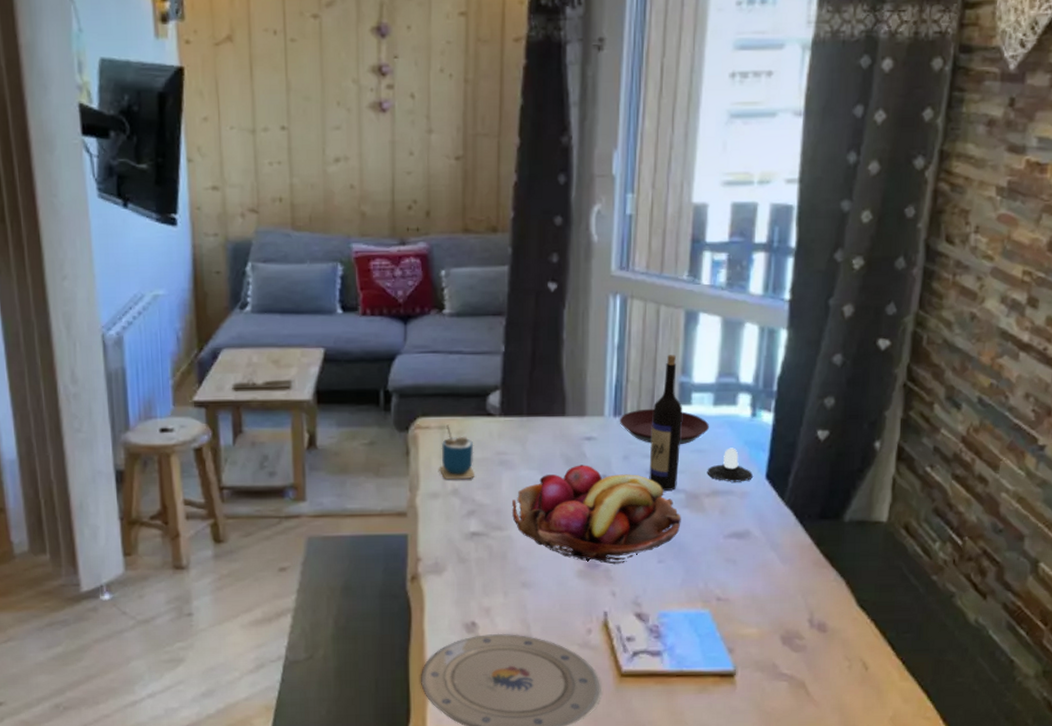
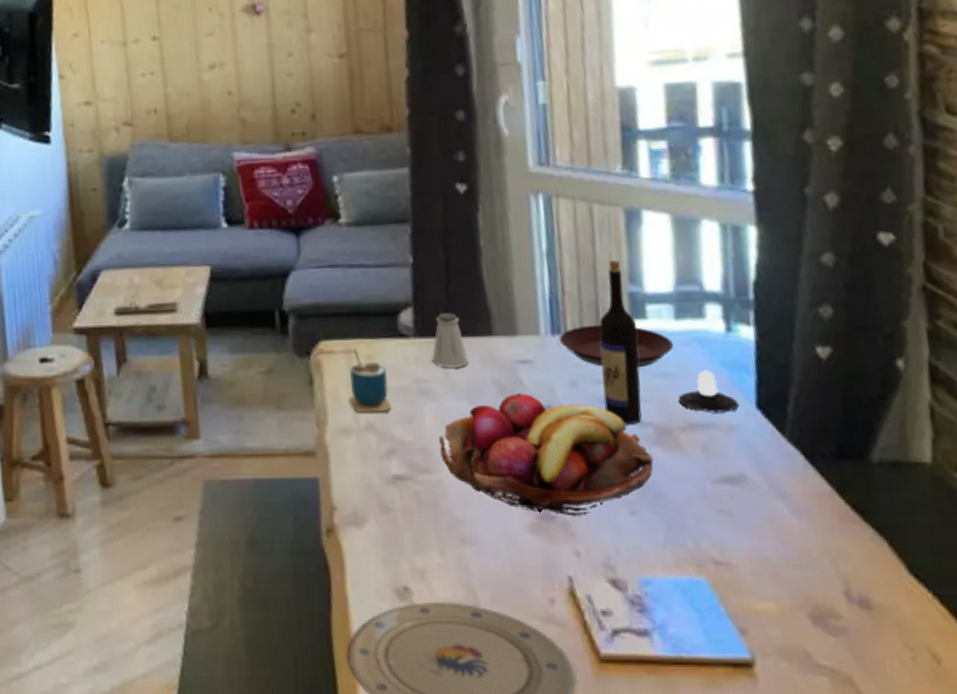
saltshaker: none [513,396,543,443] -> present [432,313,469,368]

